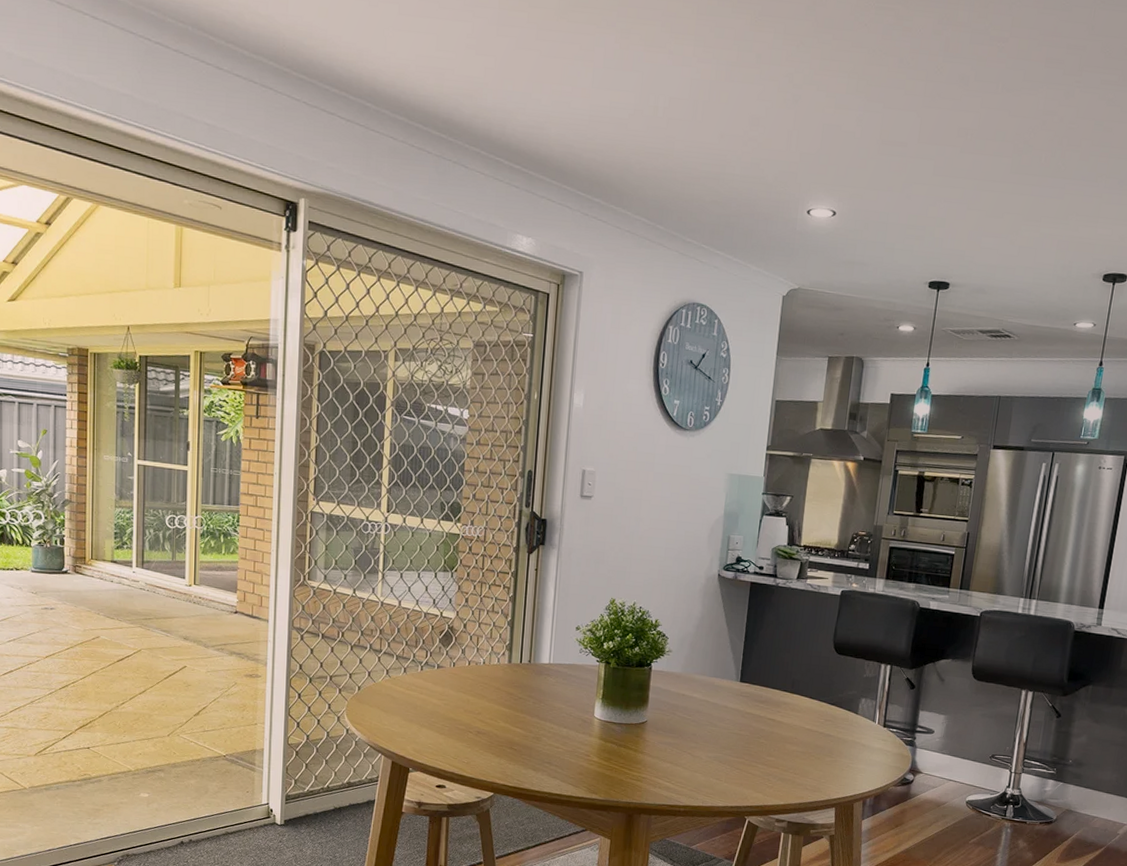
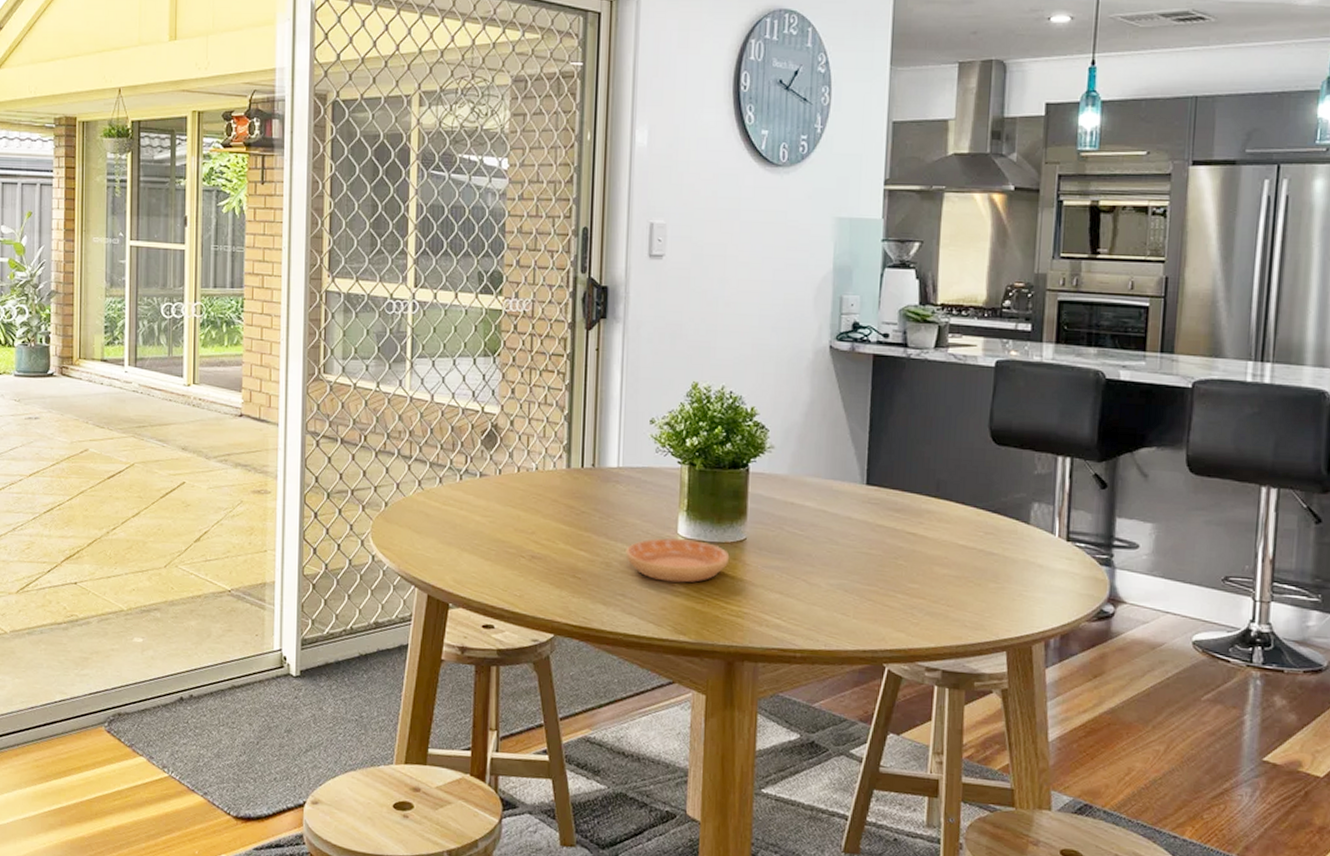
saucer: none [552,719,634,754] -> present [625,538,730,583]

